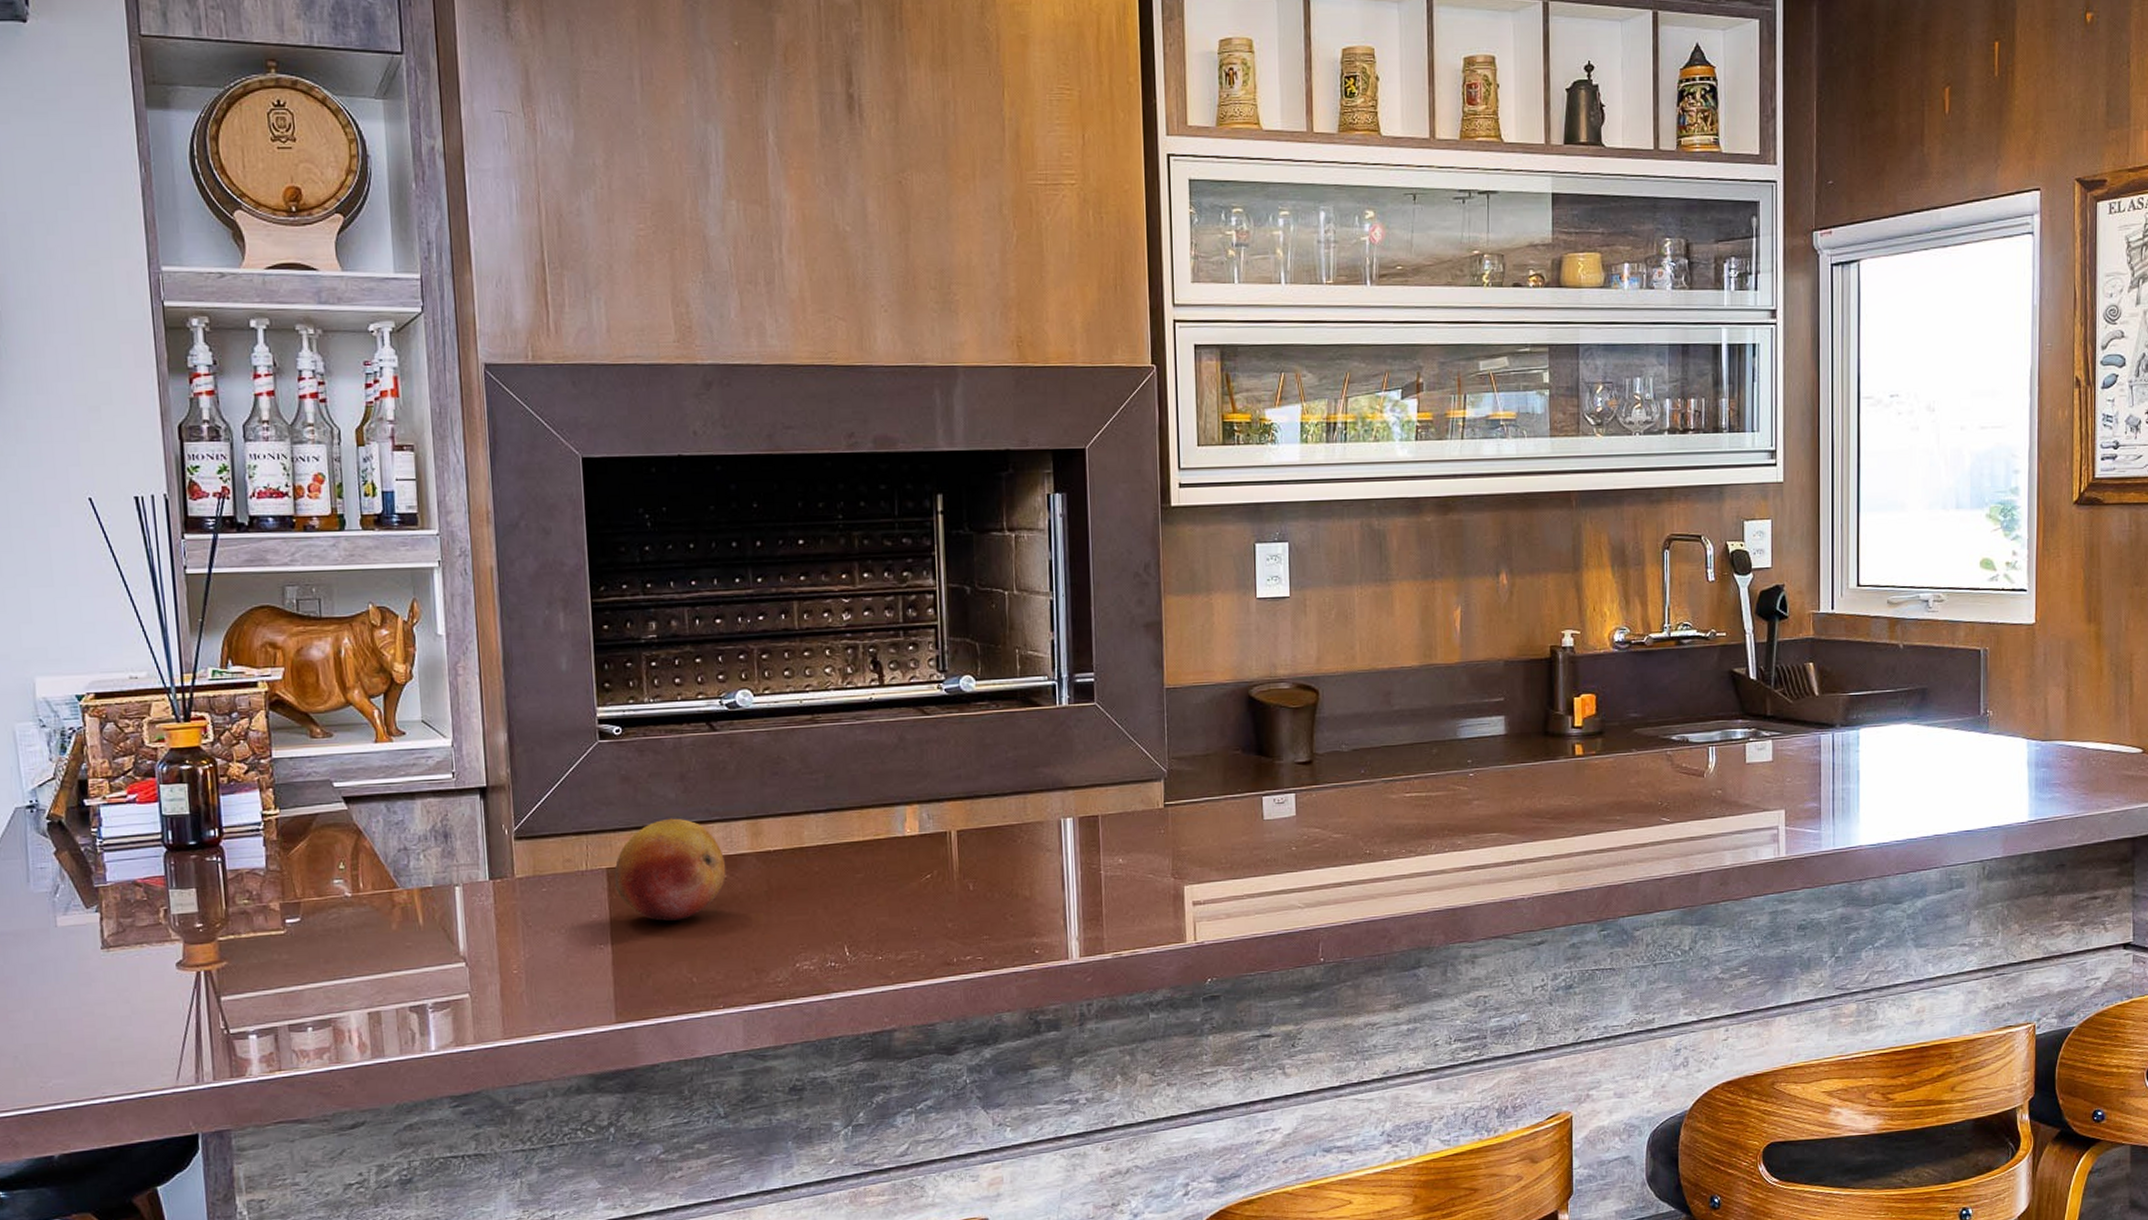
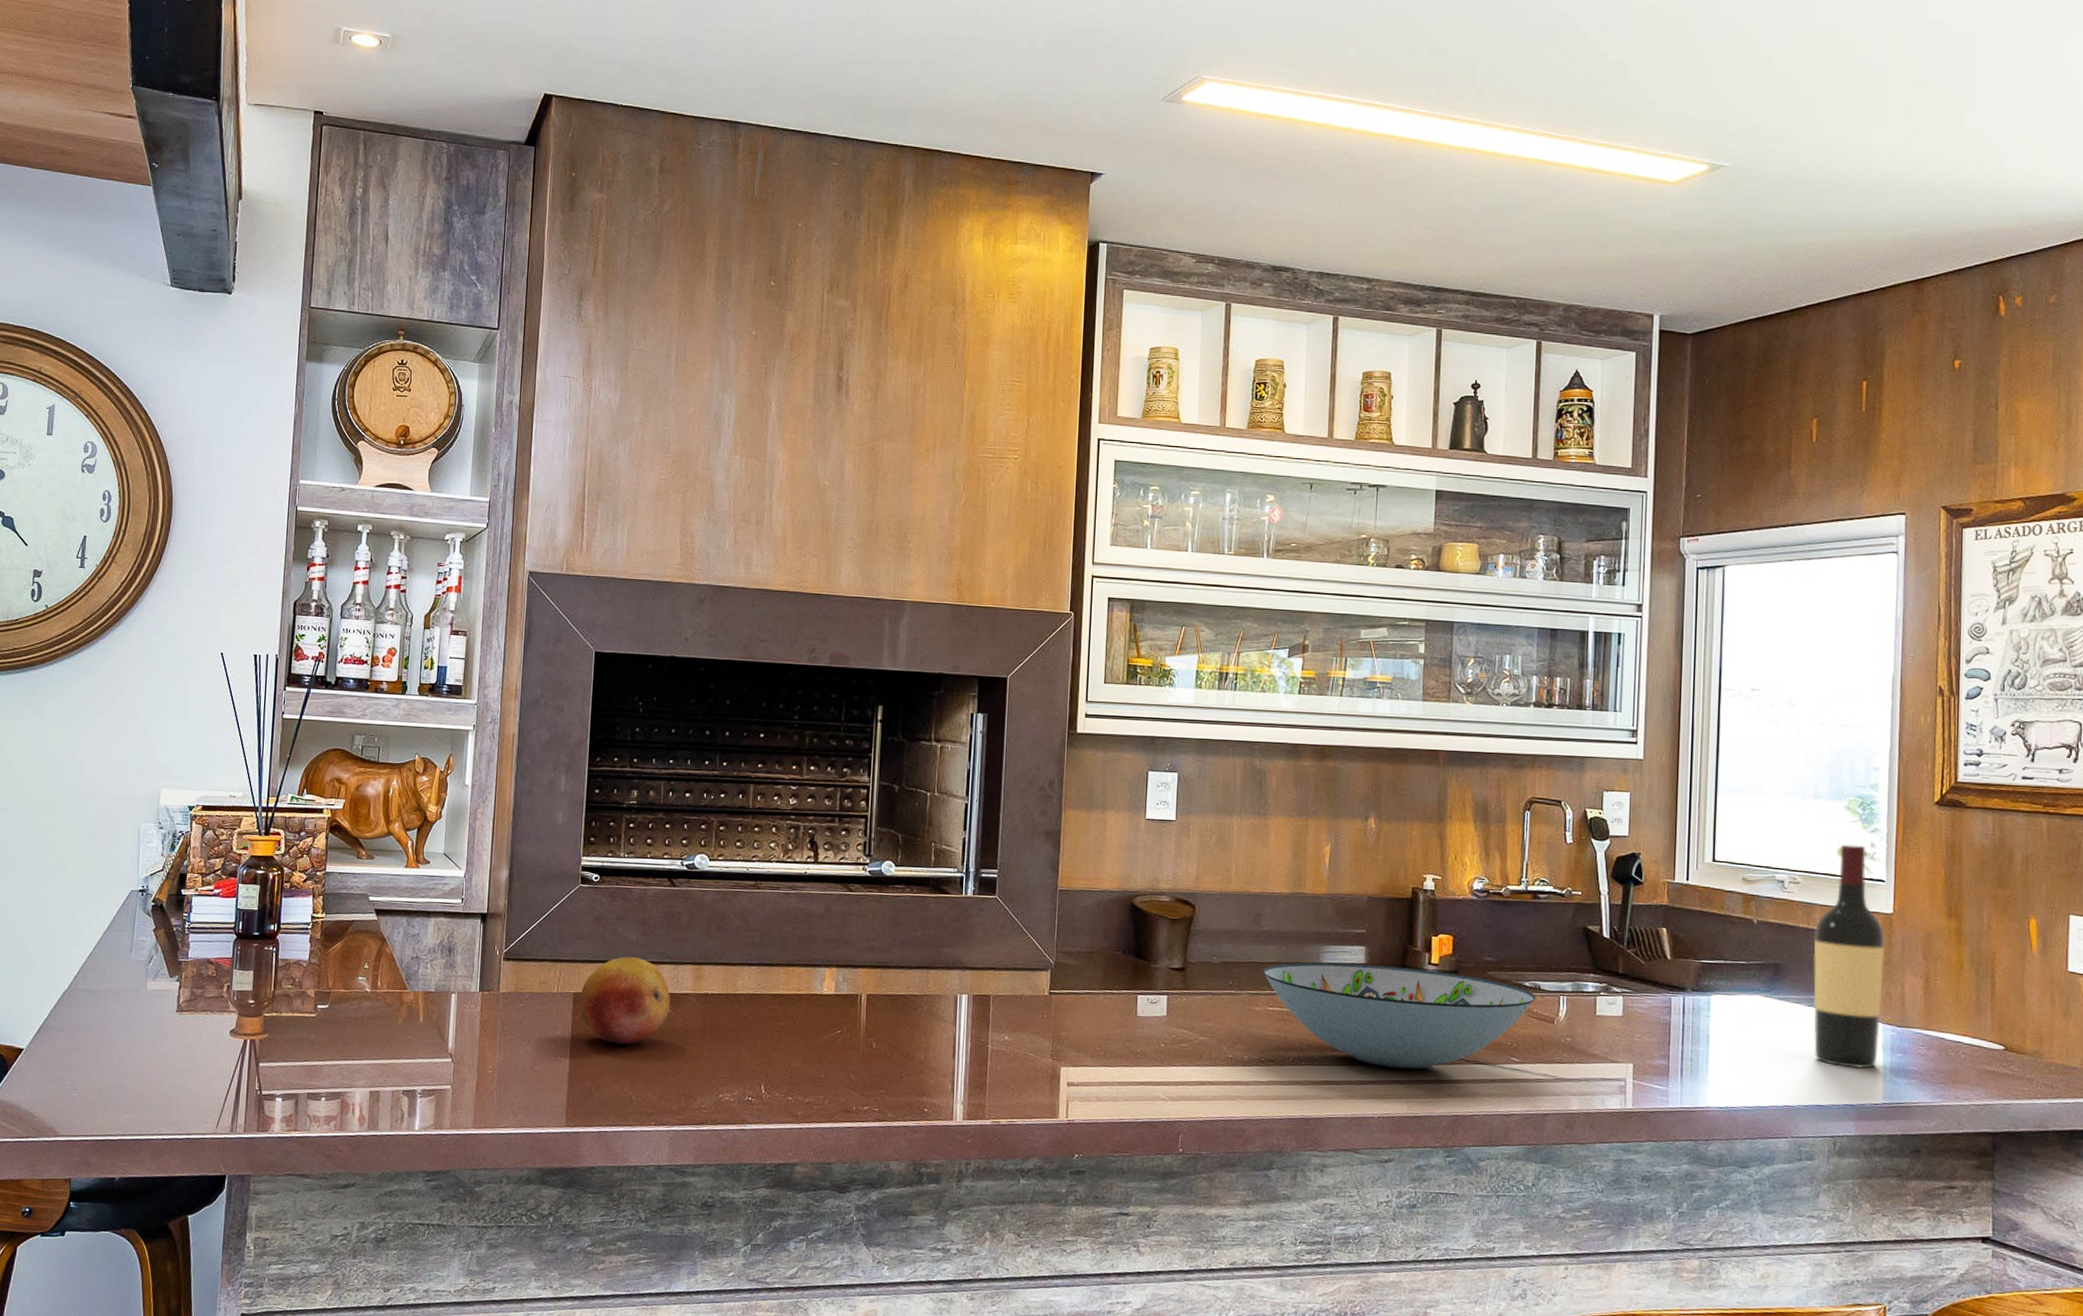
decorative bowl: none [1396,734,1685,844] -> present [1262,962,1536,1069]
wine bottle: none [1958,554,2028,789] -> present [1813,844,1885,1069]

